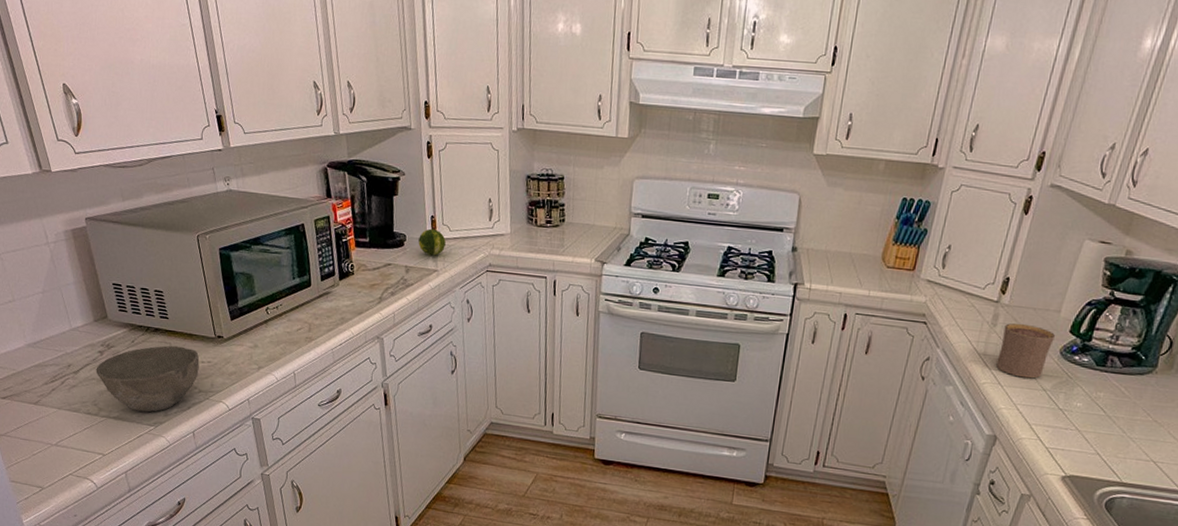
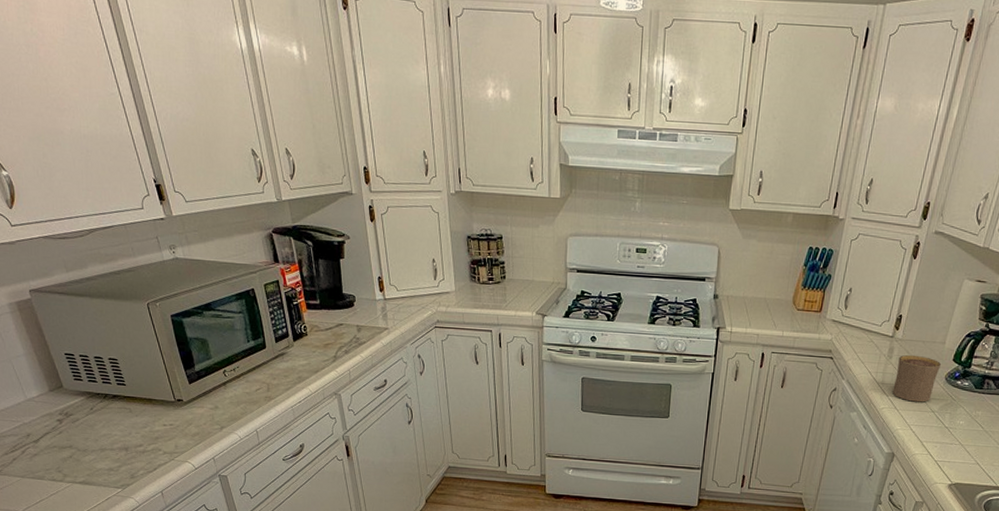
bowl: present [96,345,200,413] -> none [56,410,162,476]
fruit: present [418,228,446,256] -> none [368,289,394,315]

